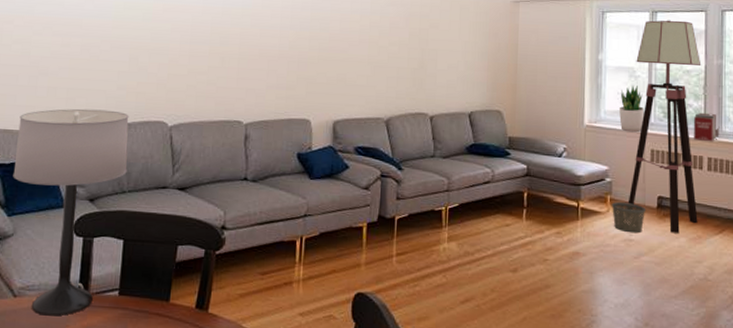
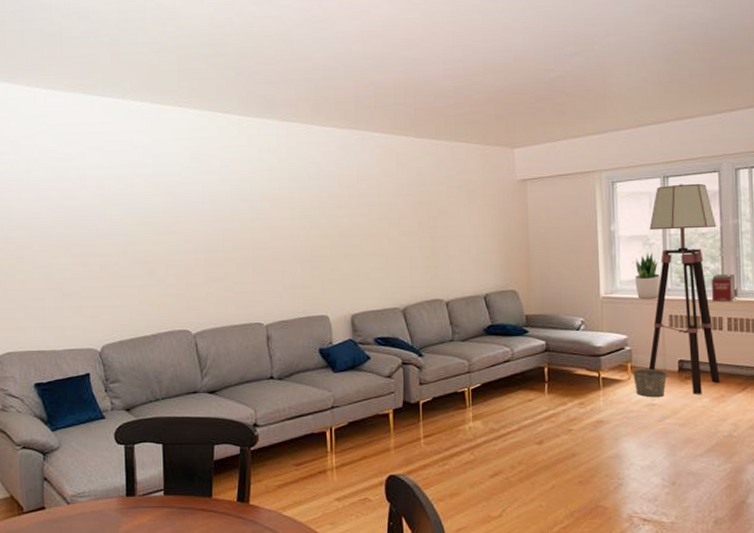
table lamp: present [13,109,129,316] -> none [50,324,158,519]

